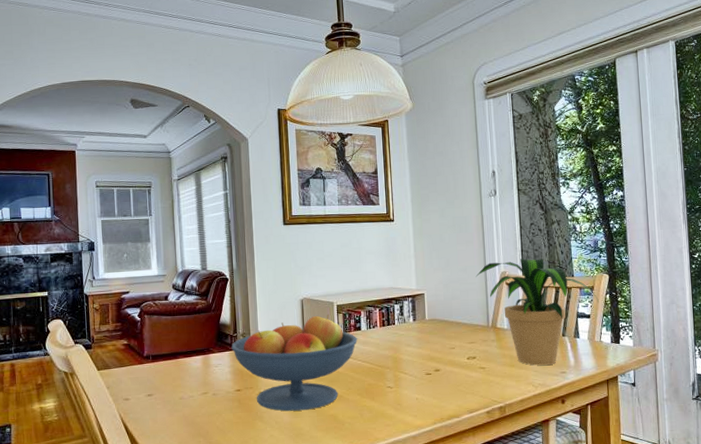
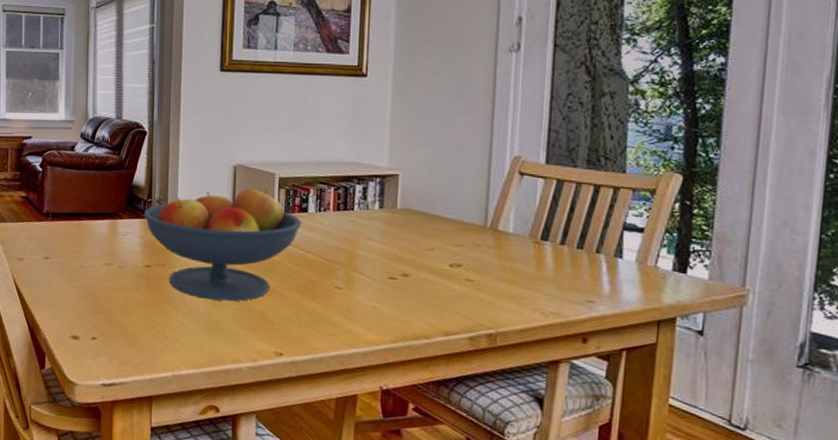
potted plant: present [475,258,599,366] -> none [475,141,661,289]

